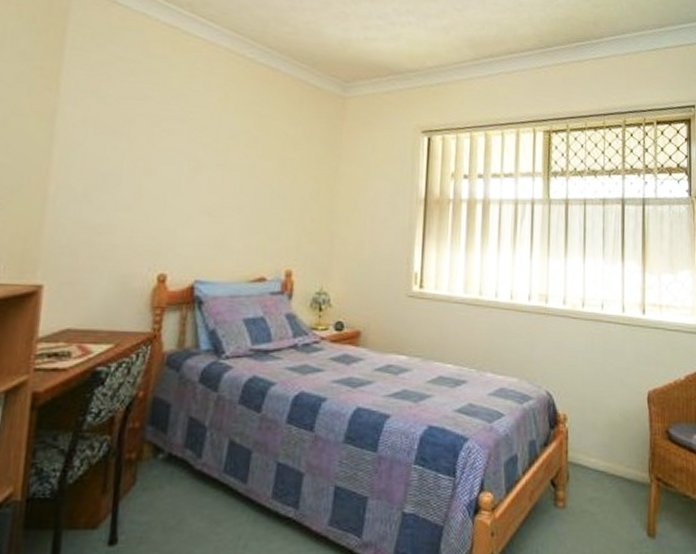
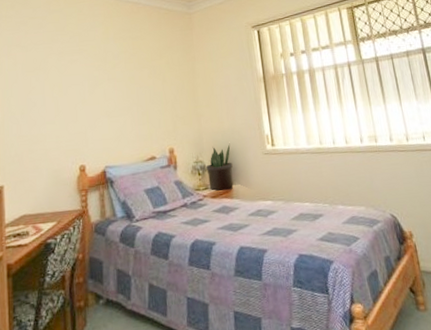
planter: none [330,275,367,334] -> present [206,143,234,191]

